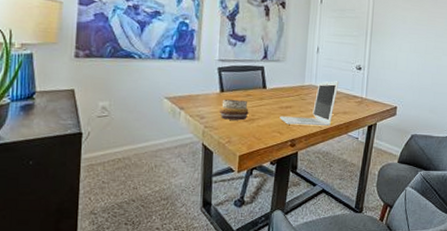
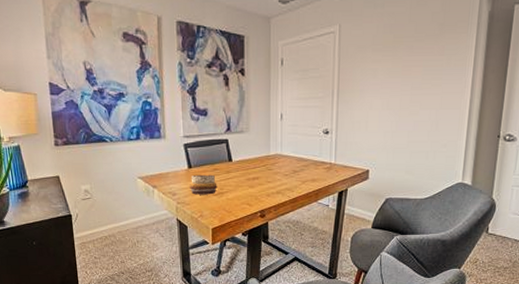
laptop: present [280,81,340,126] -> none [248,148,306,196]

